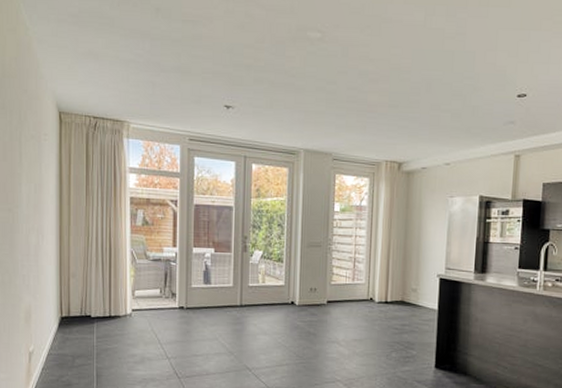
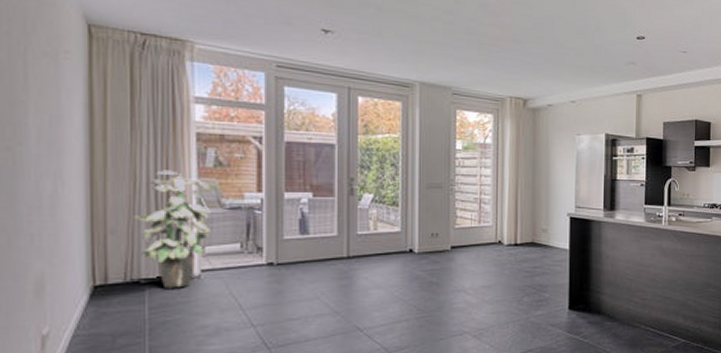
indoor plant: none [88,227,139,323] -> present [135,170,211,289]

